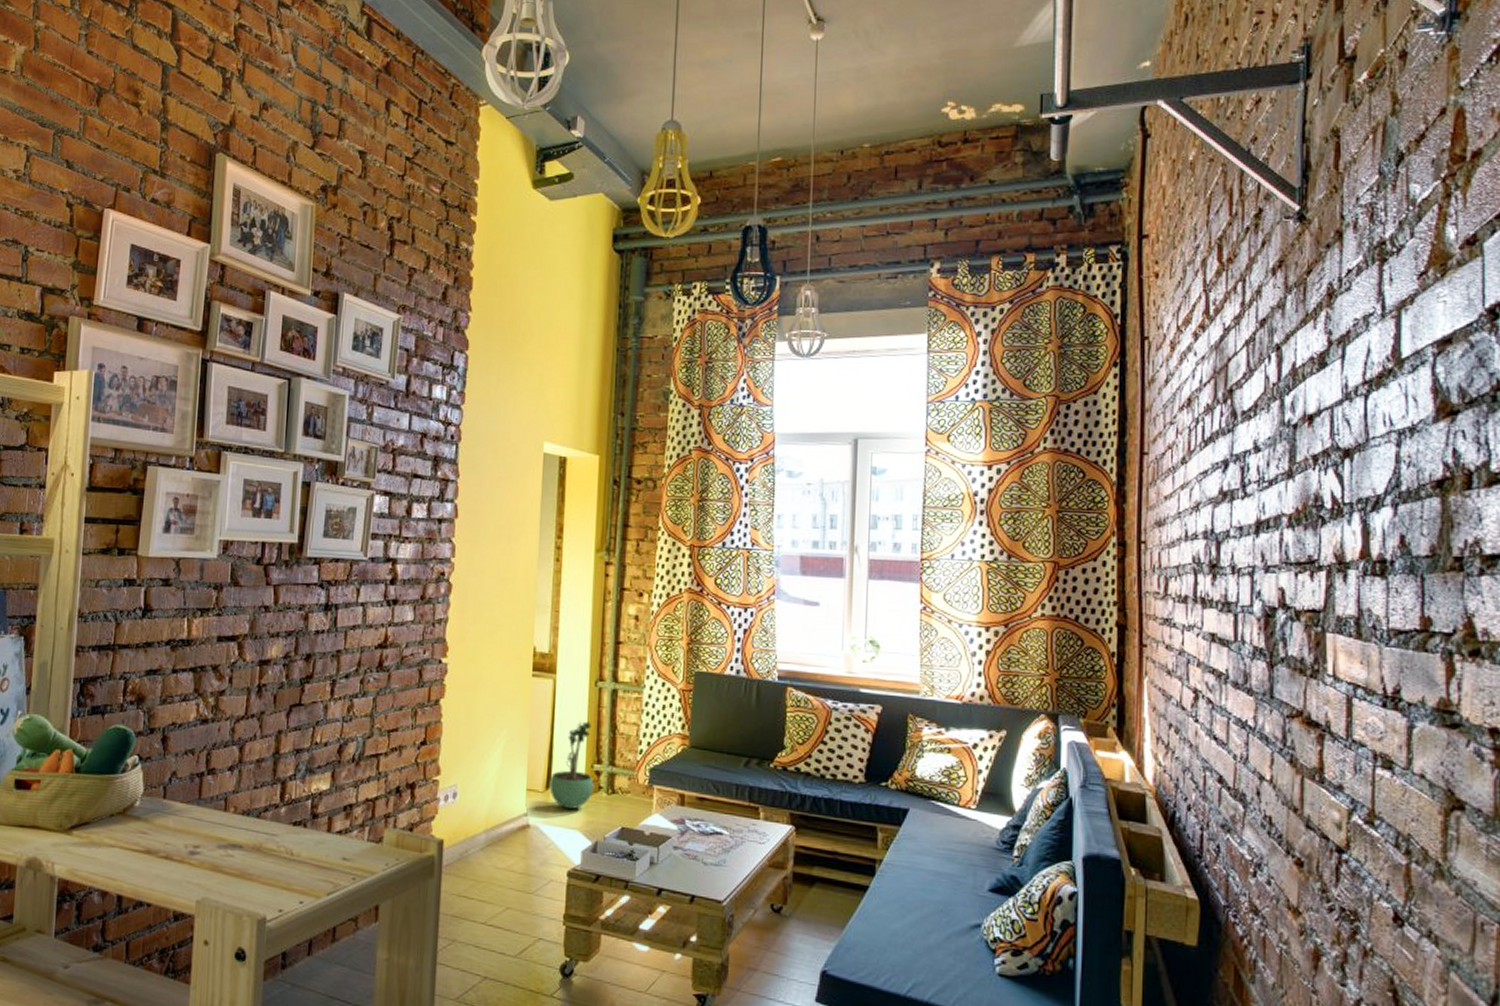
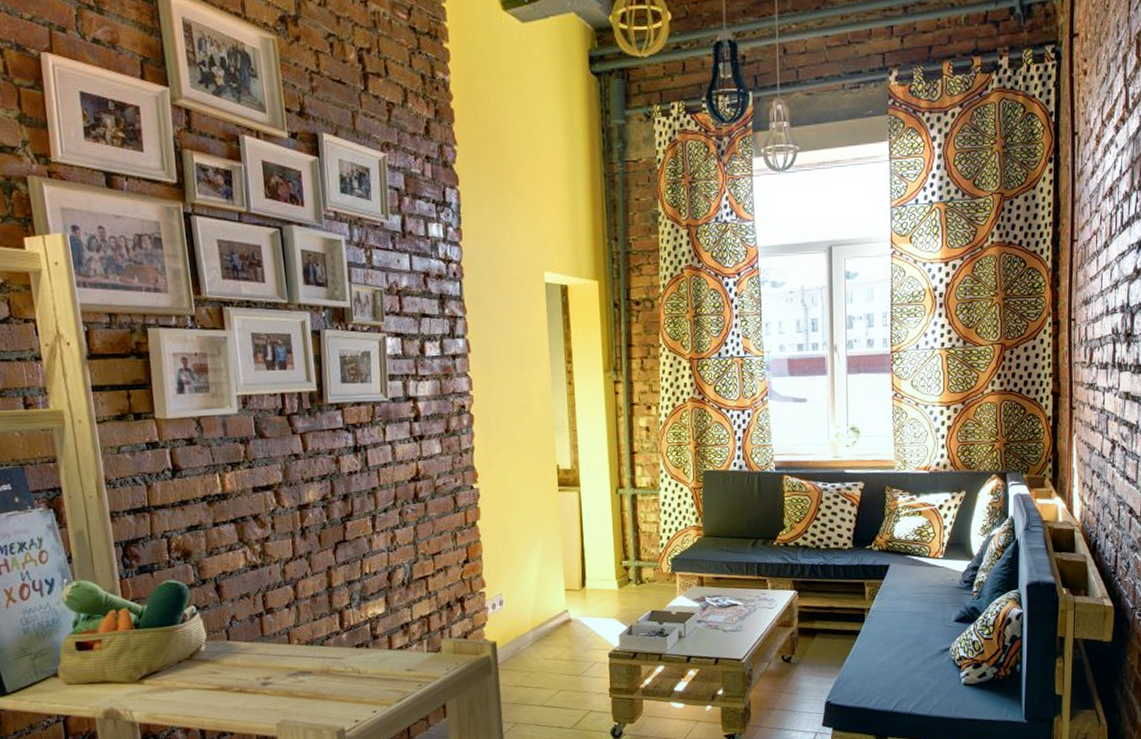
potted plant: present [549,721,593,809] -> none [585,525,624,601]

